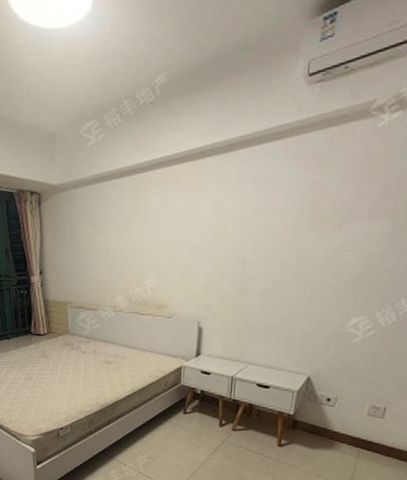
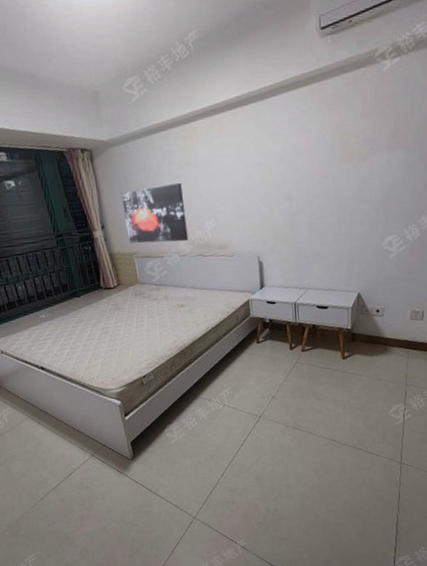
wall art: none [63,235,127,297] -> present [121,183,188,244]

